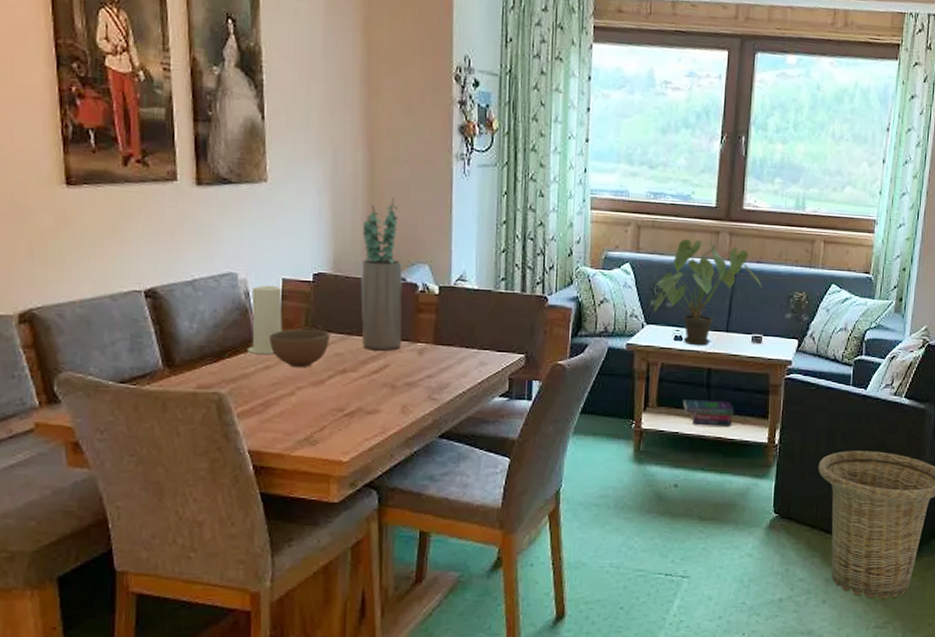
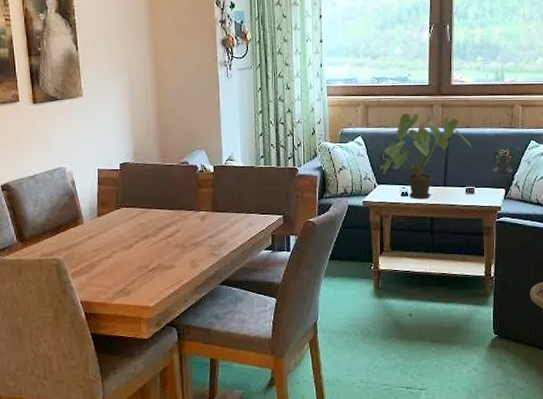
candle: present [247,285,283,354] -> none [75,174,100,227]
bowl: present [268,328,330,367] -> none [90,205,135,236]
vase: present [360,197,403,351] -> none [153,100,189,219]
books: present [682,399,735,426] -> none [411,243,455,264]

